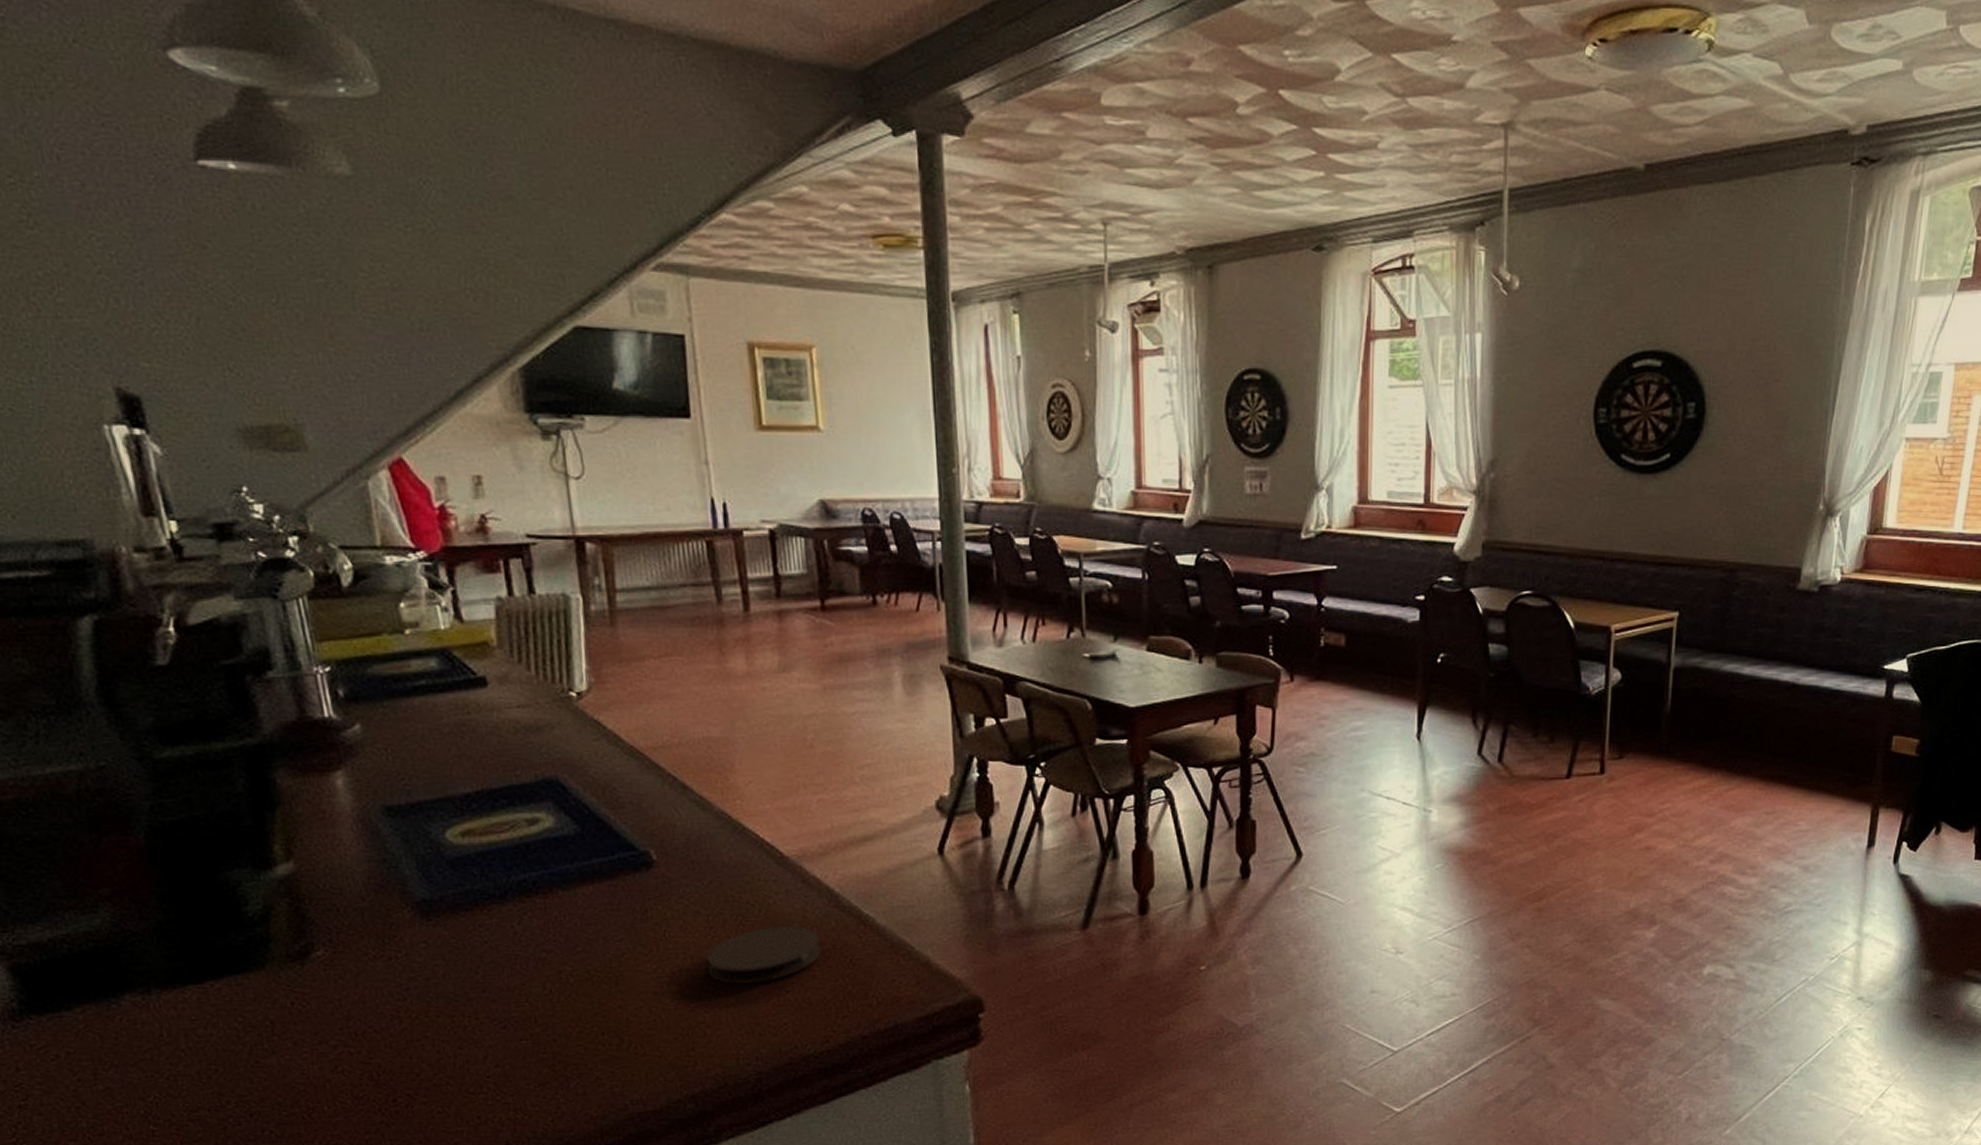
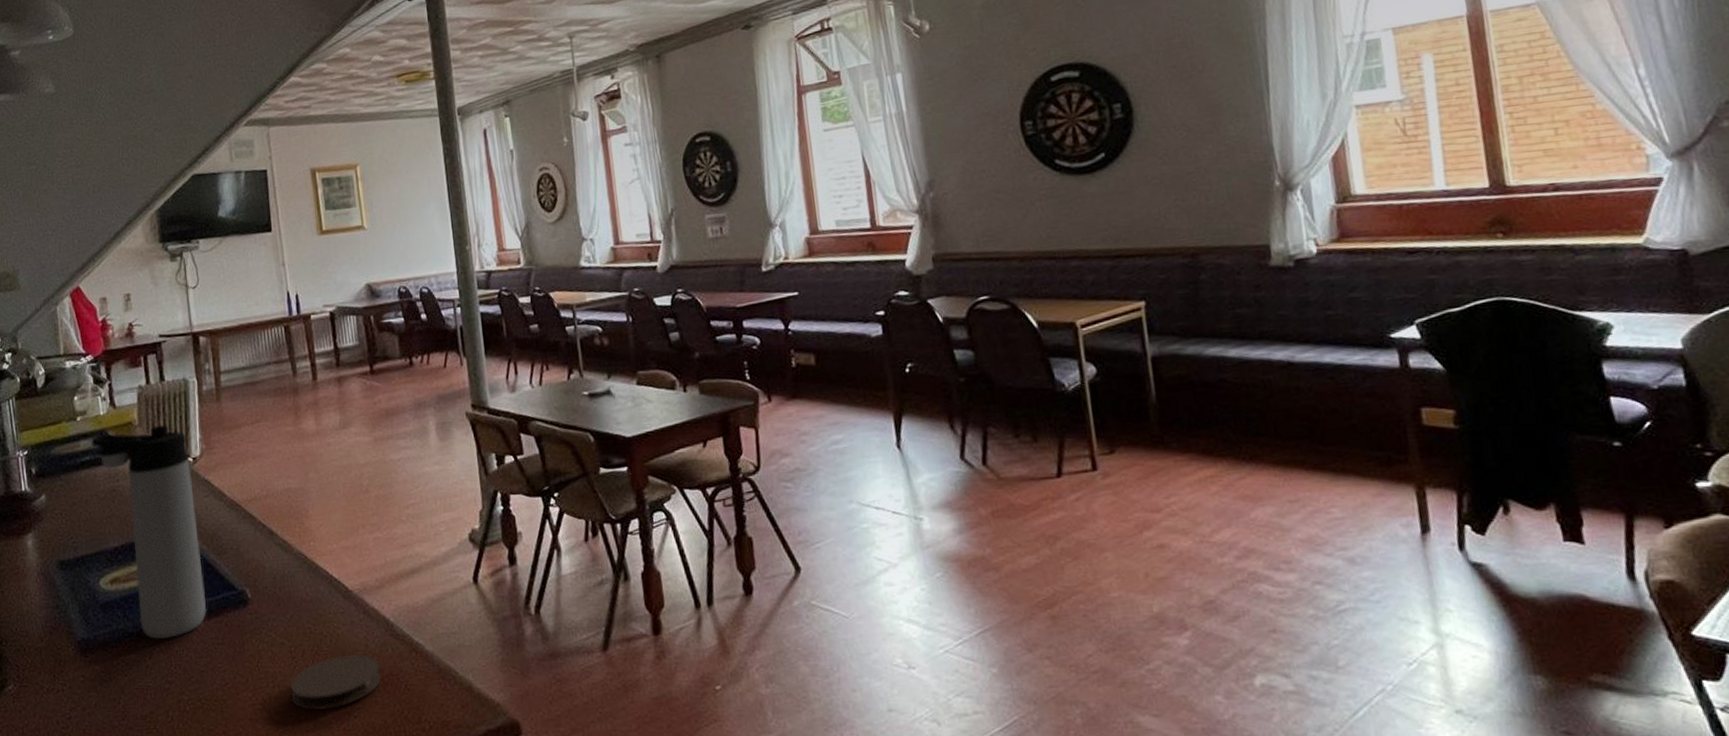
thermos bottle: none [427,648,597,904] -> present [91,424,207,640]

